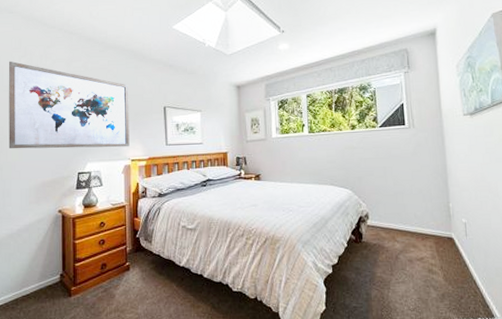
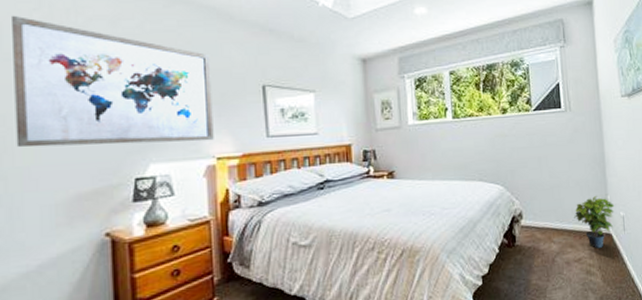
potted plant: none [416,203,457,250] -> present [573,196,615,248]

